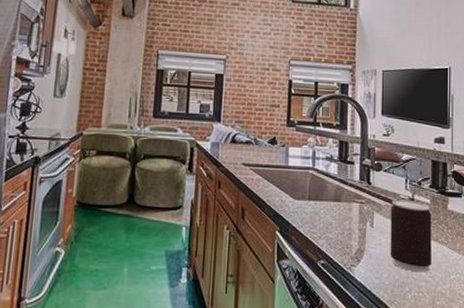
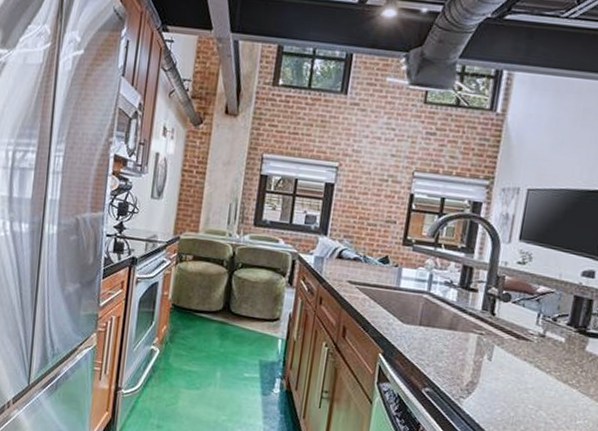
beverage can: present [390,199,432,273] -> none [507,334,565,414]

